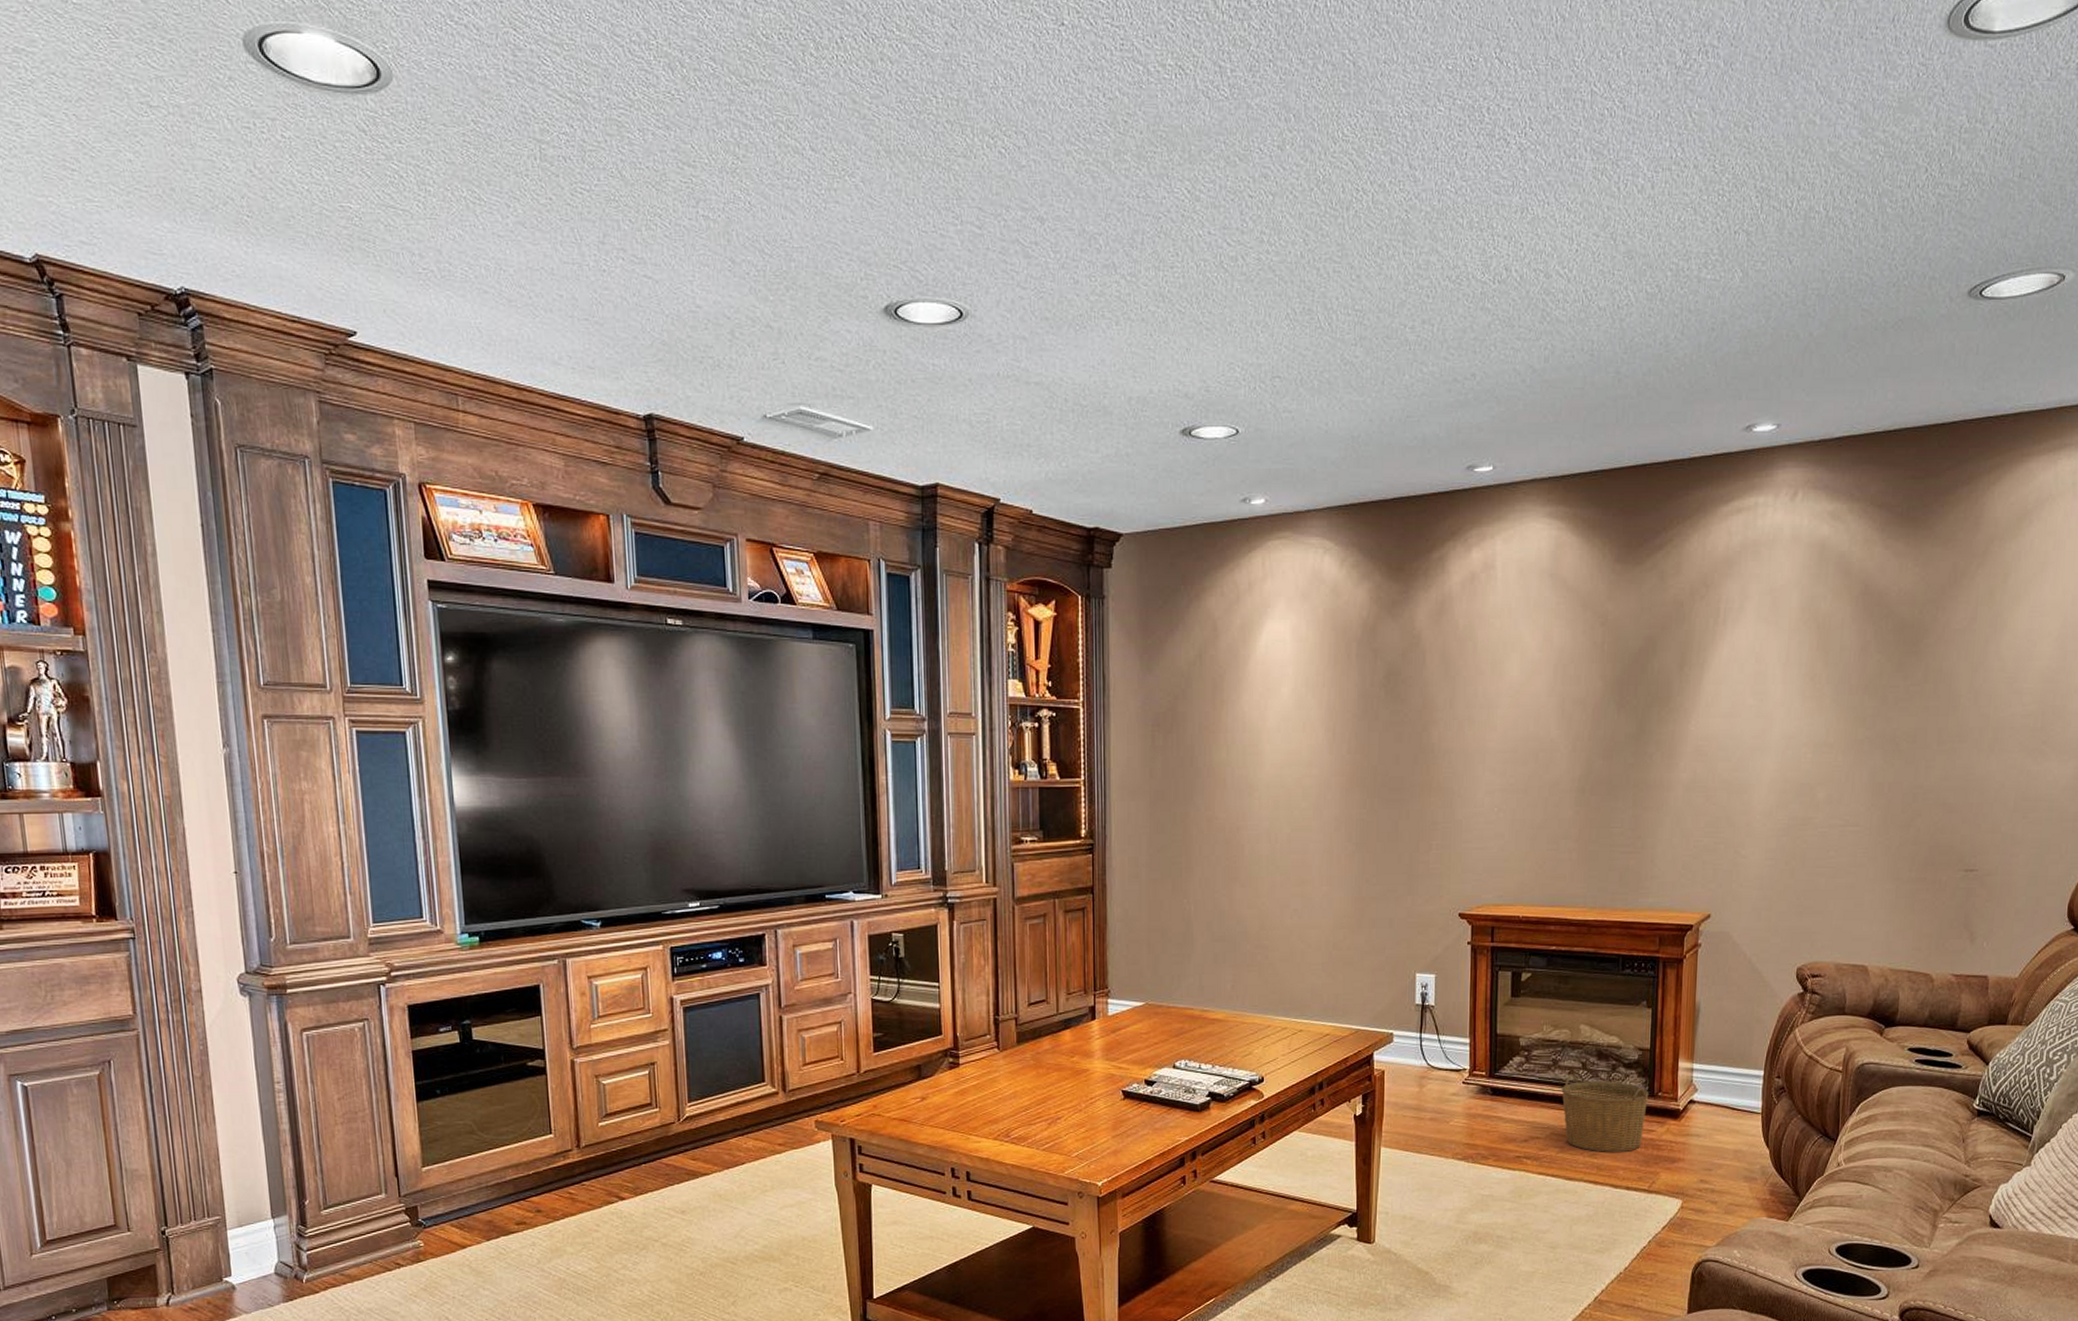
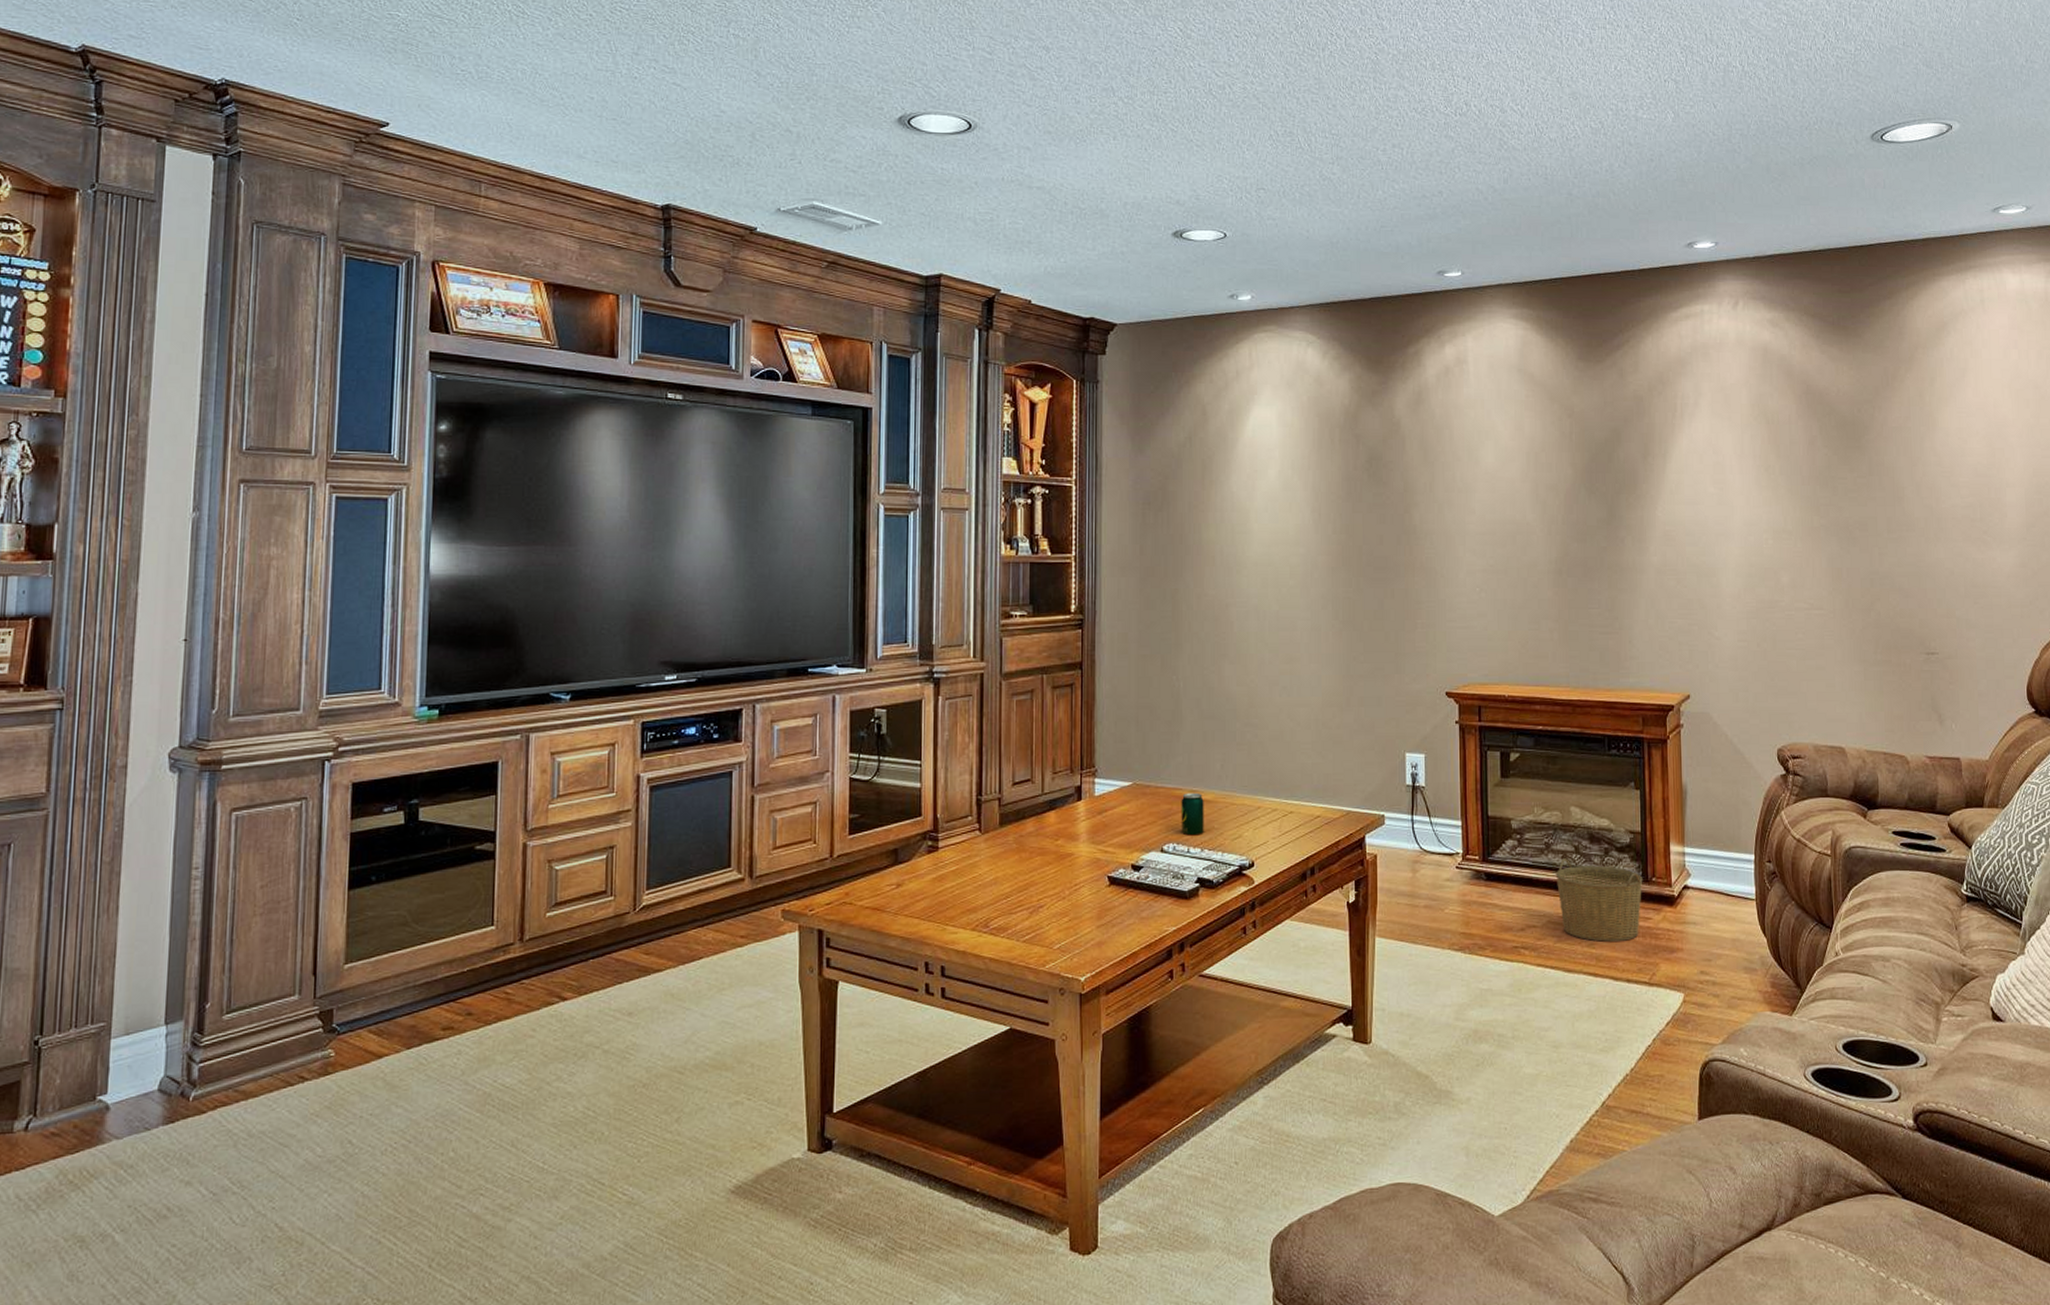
beverage can: none [1192,1012,1215,1054] -> present [1181,792,1204,837]

